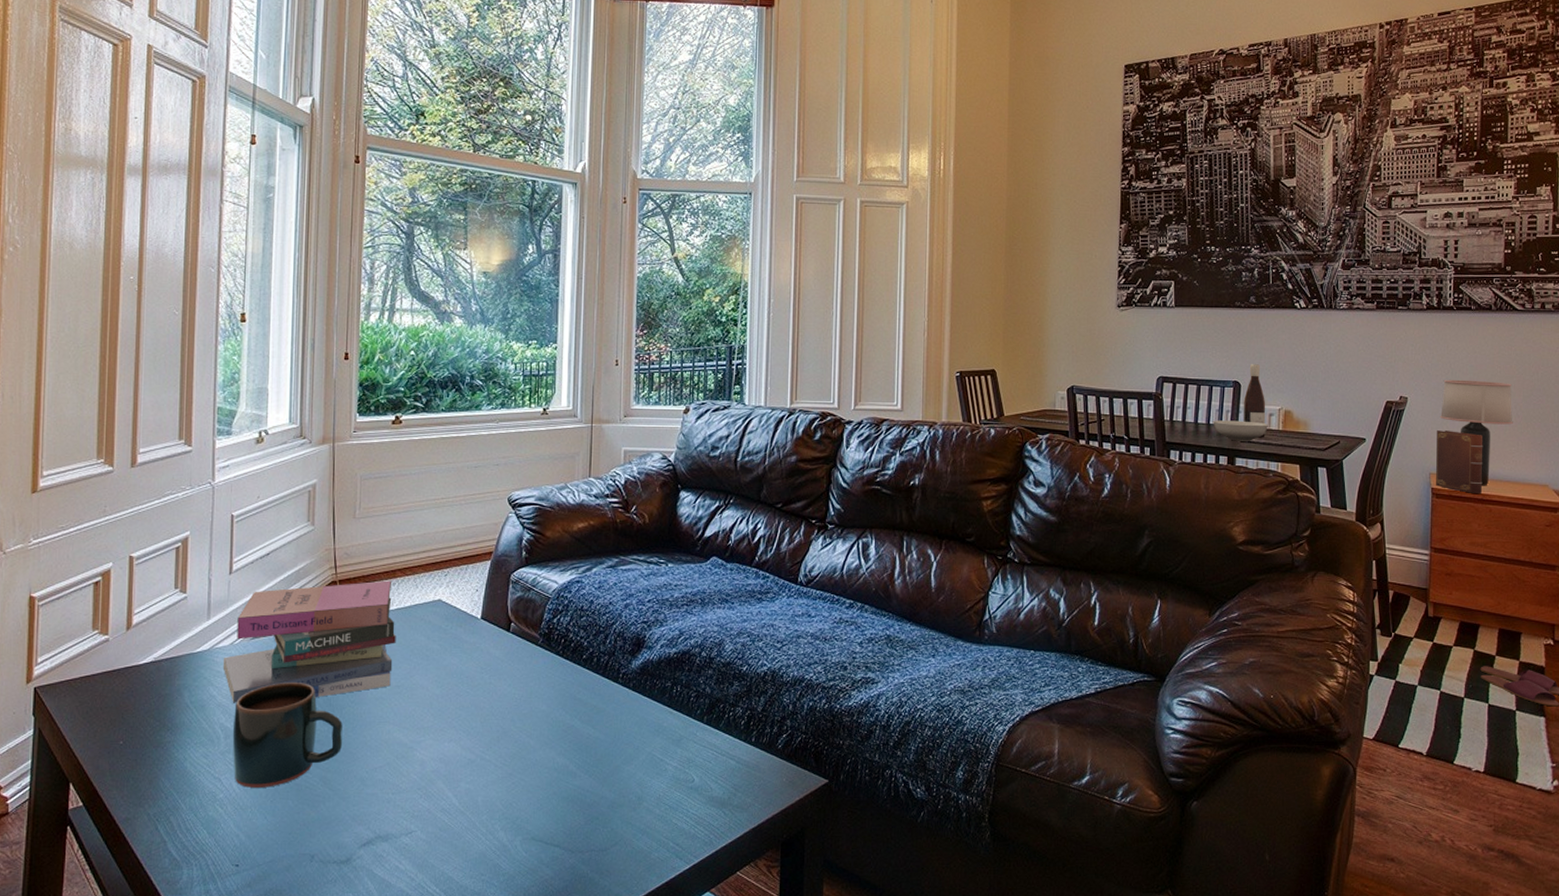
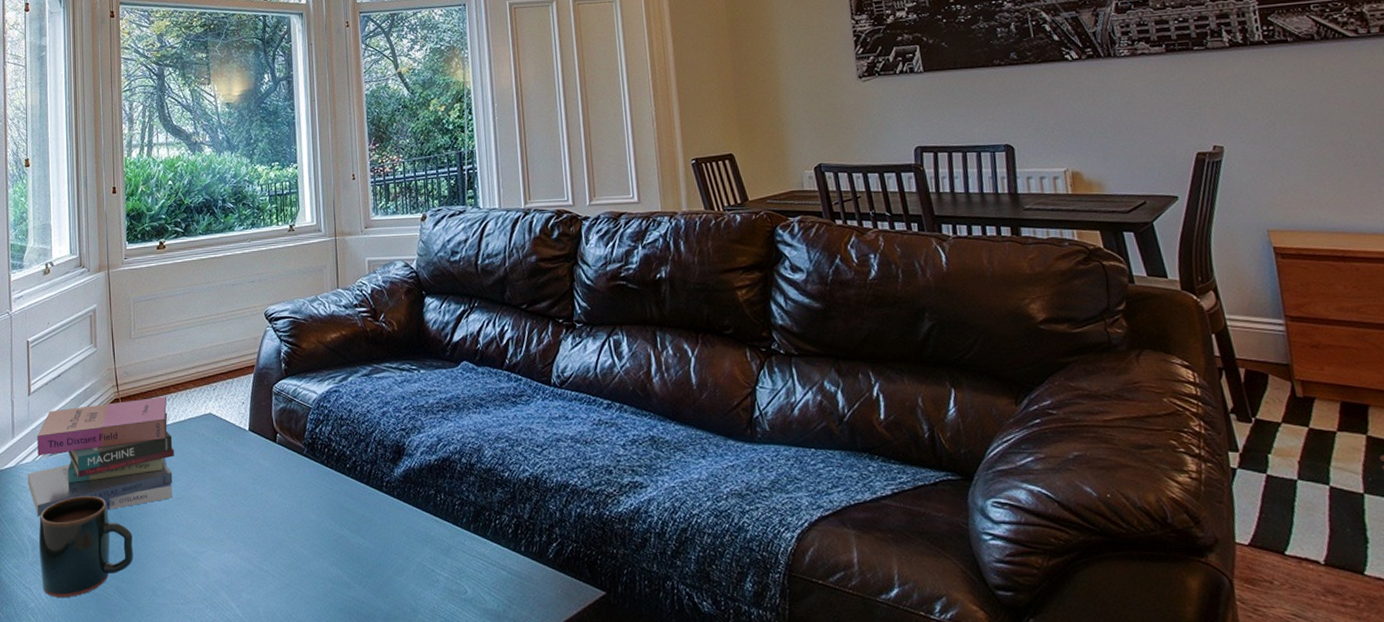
bowl: present [1213,420,1269,441] -> none [987,186,1055,210]
bottle: present [1243,364,1266,438] -> none [1020,124,1053,204]
book: present [1436,430,1483,493] -> none [1268,180,1341,250]
table lamp: present [1439,379,1513,486] -> none [1266,120,1368,241]

